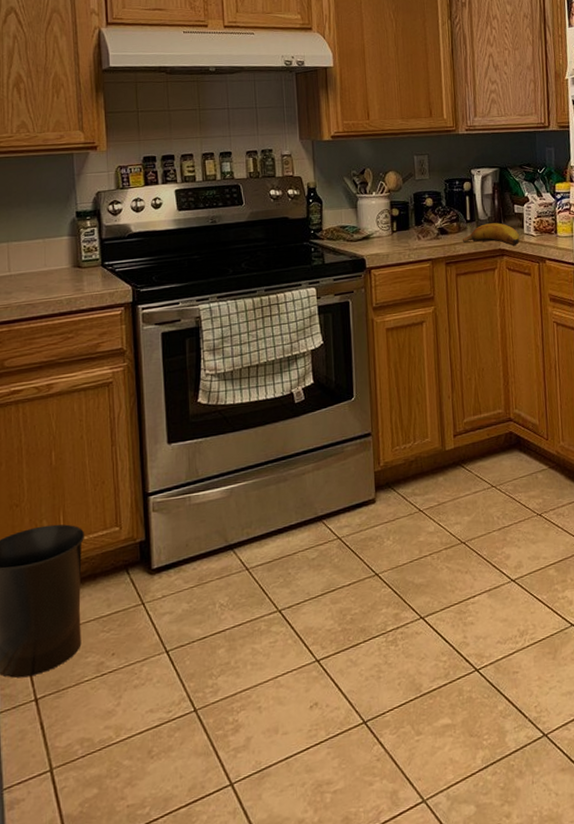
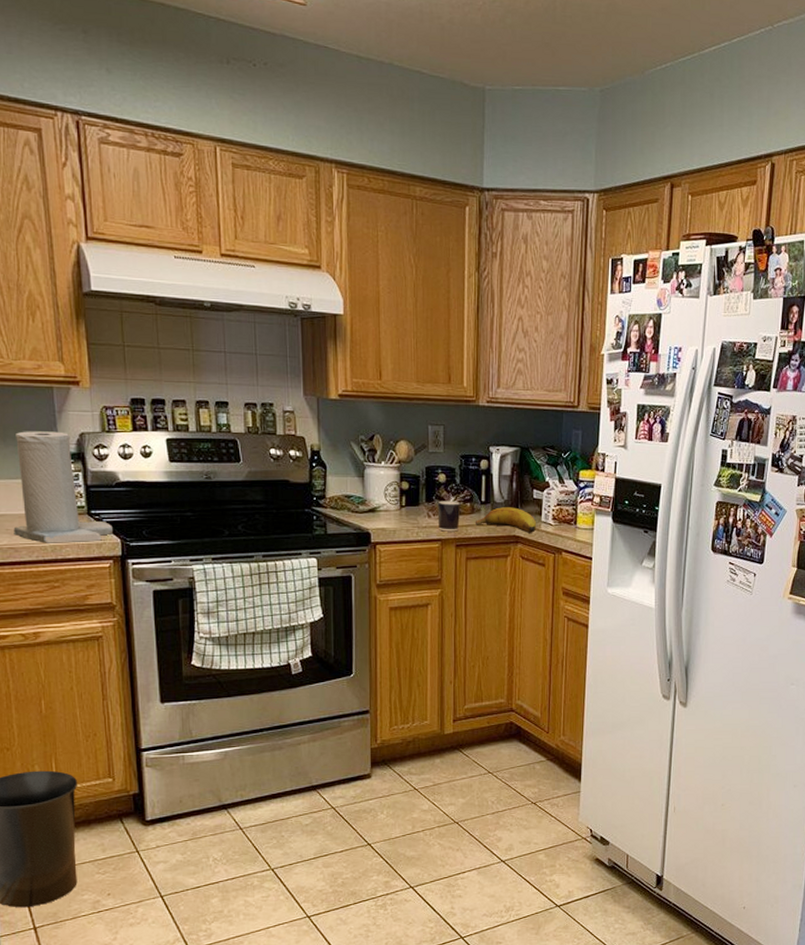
paper towel: none [32,192,125,297] -> present [13,431,114,543]
mug: none [426,222,448,252] -> present [437,500,461,532]

